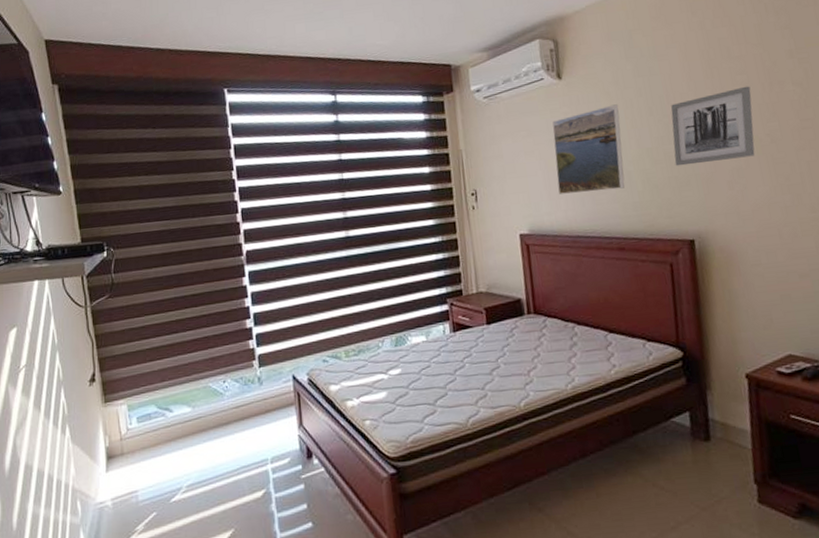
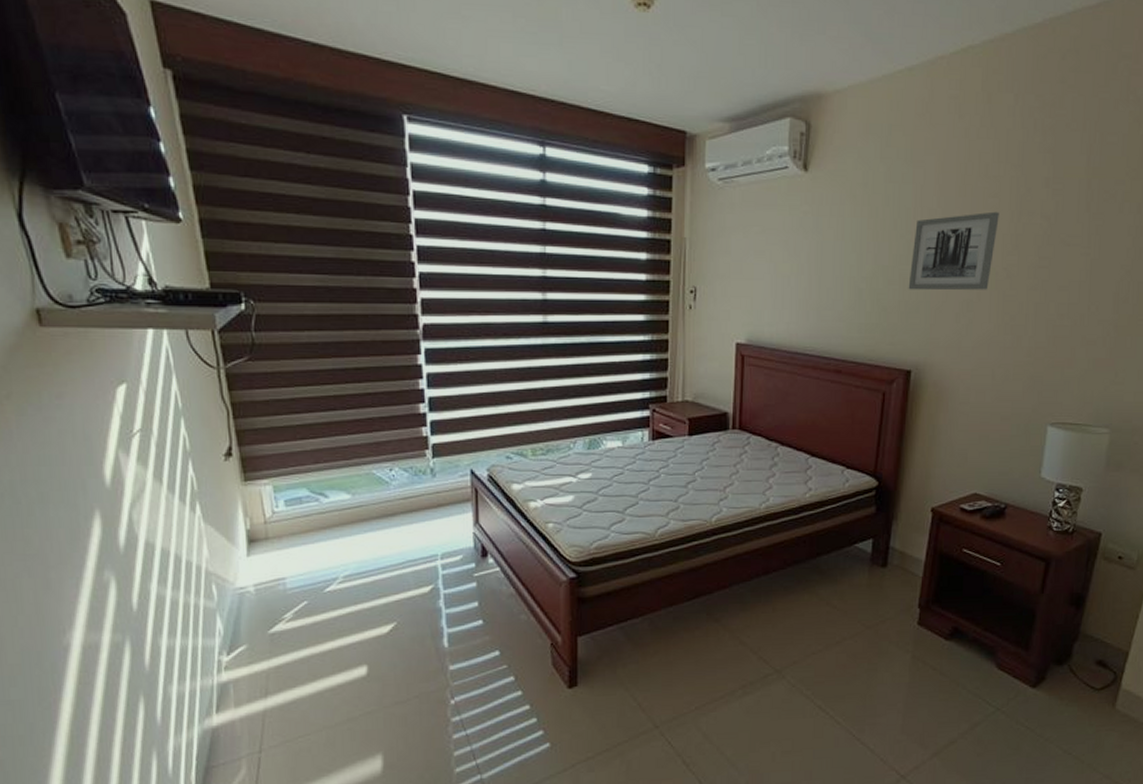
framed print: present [552,104,625,194] -> none [784,210,863,307]

